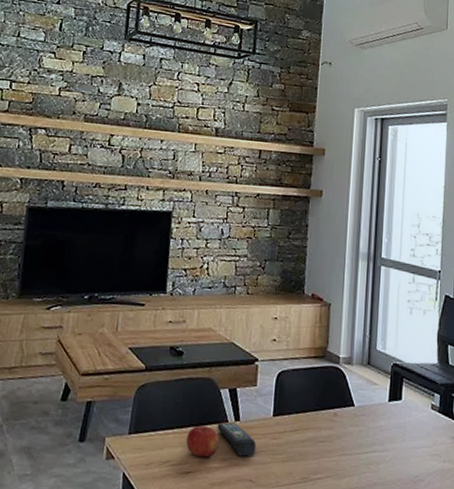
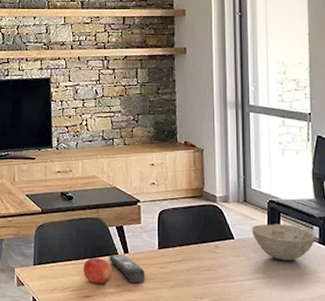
bowl: none [372,390,437,432] -> present [251,224,317,261]

